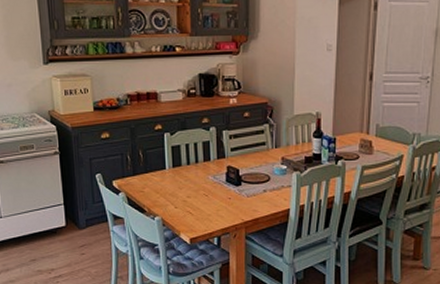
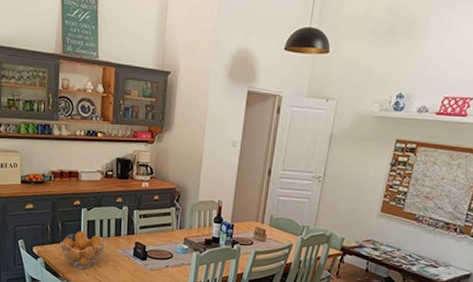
fruit basket: none [142,159,195,200] -> present [59,231,106,269]

